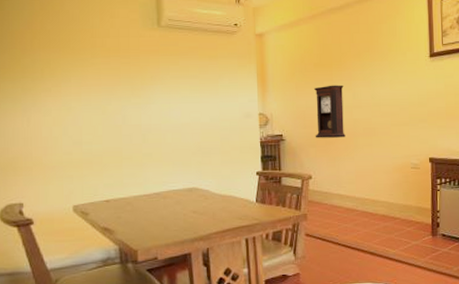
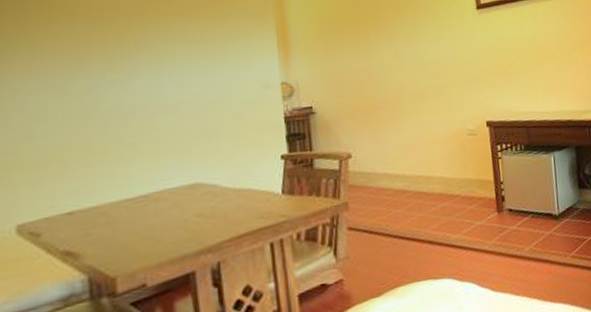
pendulum clock: present [313,85,345,138] -> none [347,43,389,108]

